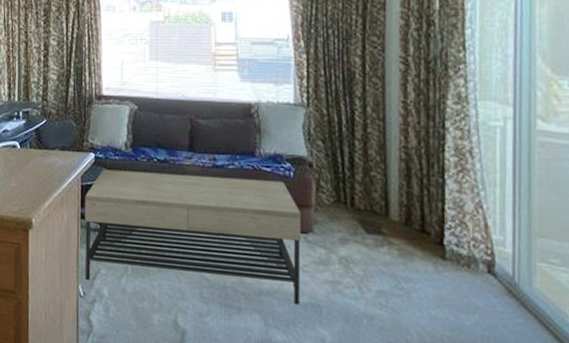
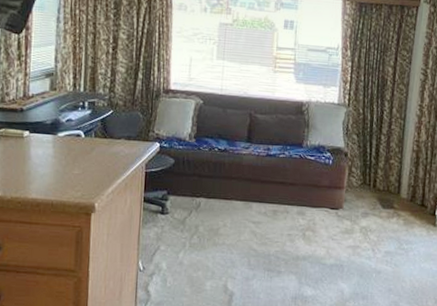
coffee table: present [84,169,302,305] -> none [145,157,336,266]

